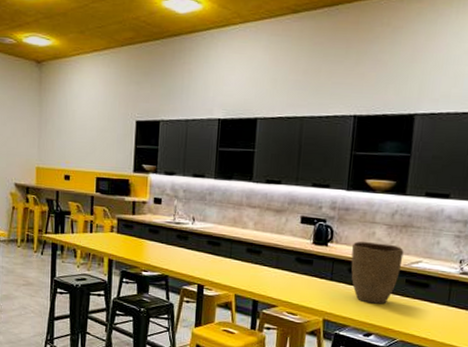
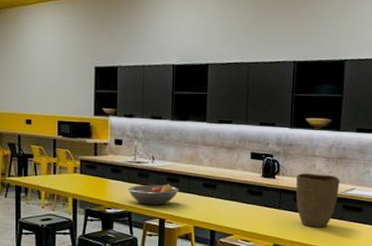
fruit bowl: none [166,247,220,270] -> present [128,184,179,205]

